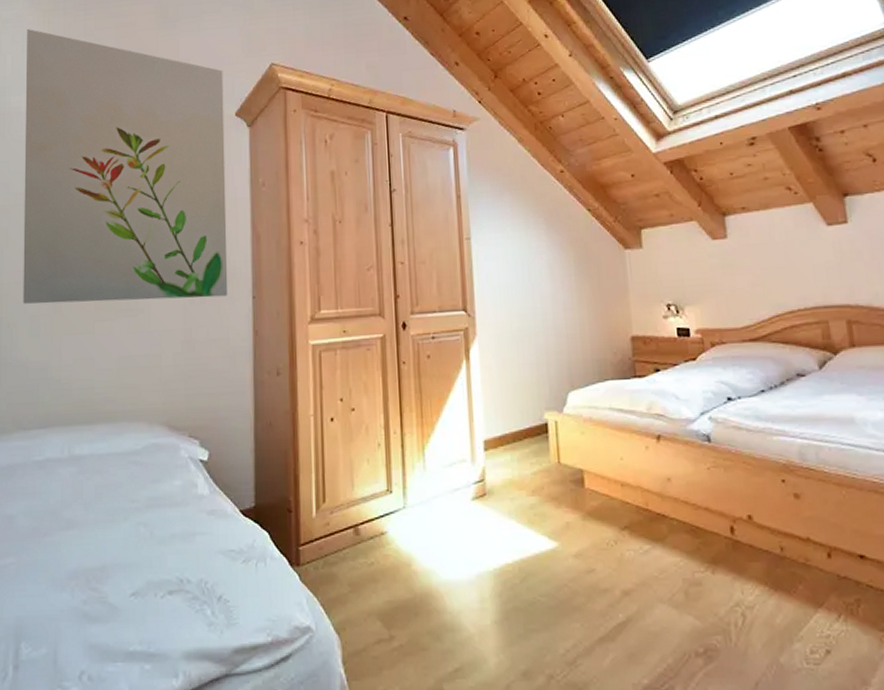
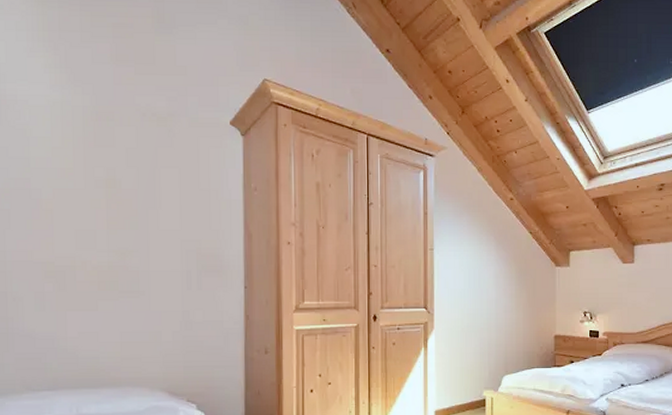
wall art: present [23,29,228,304] -> none [20,18,223,285]

